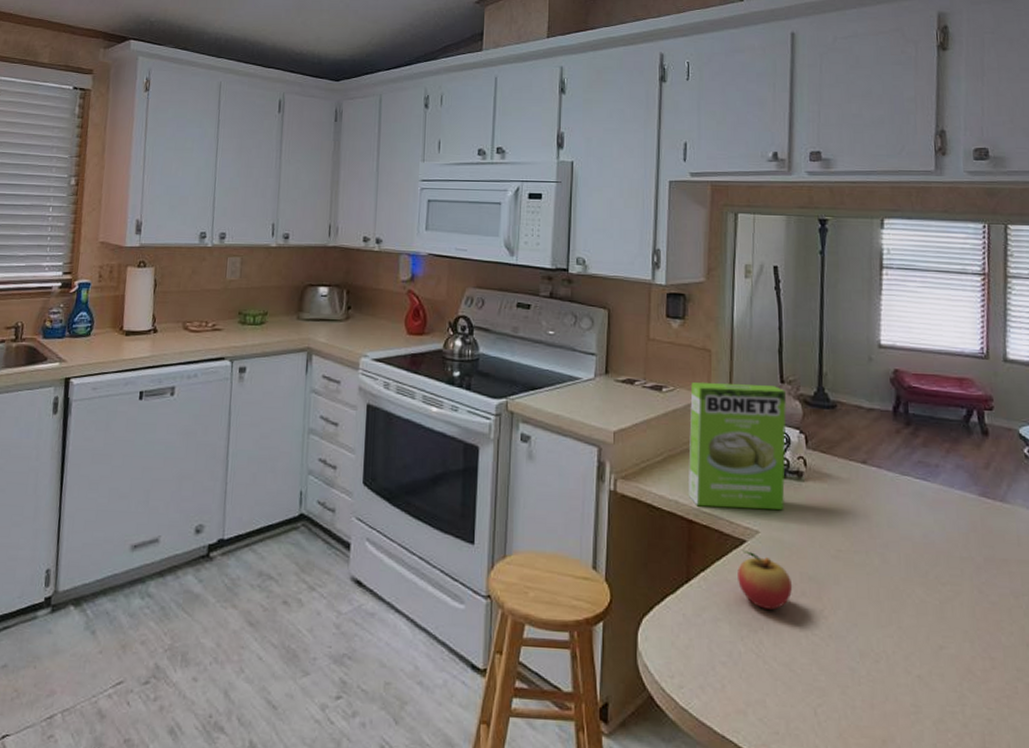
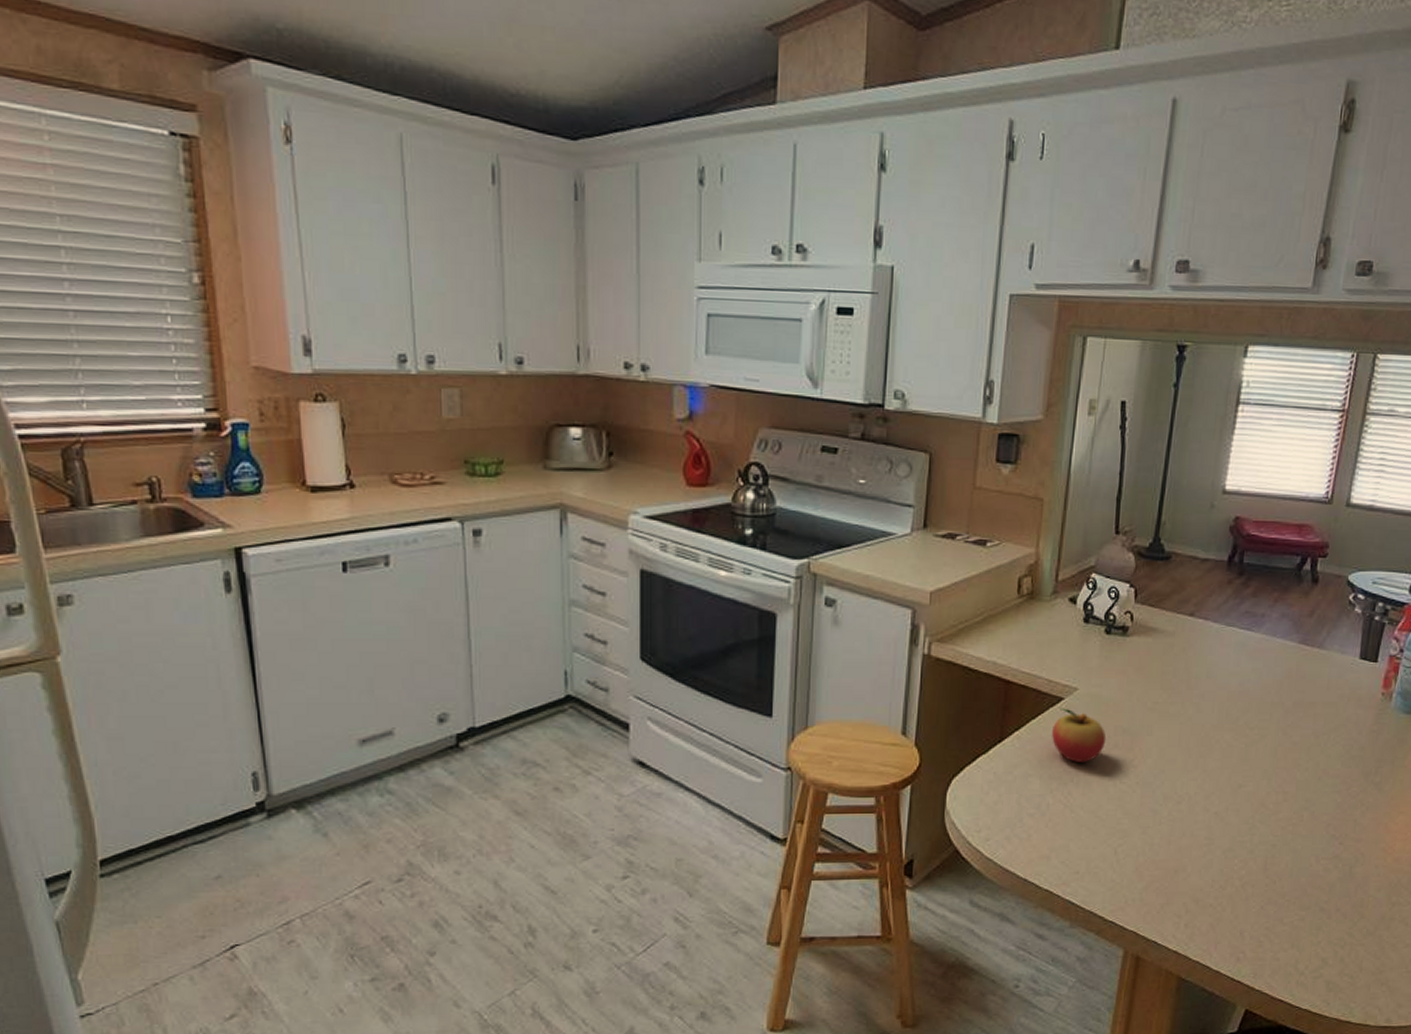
cake mix box: present [688,382,787,511] -> none [1008,536,1121,667]

